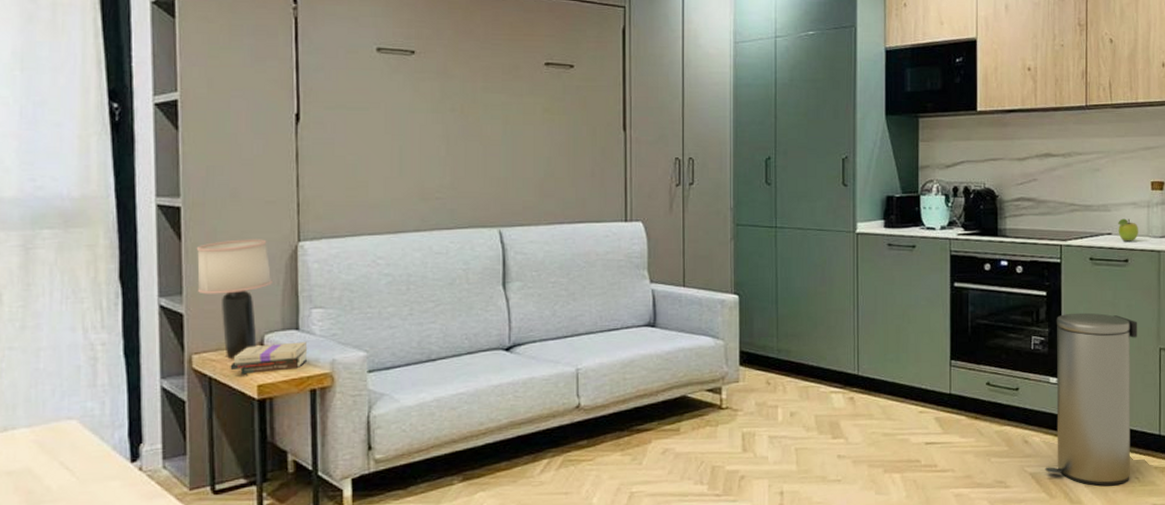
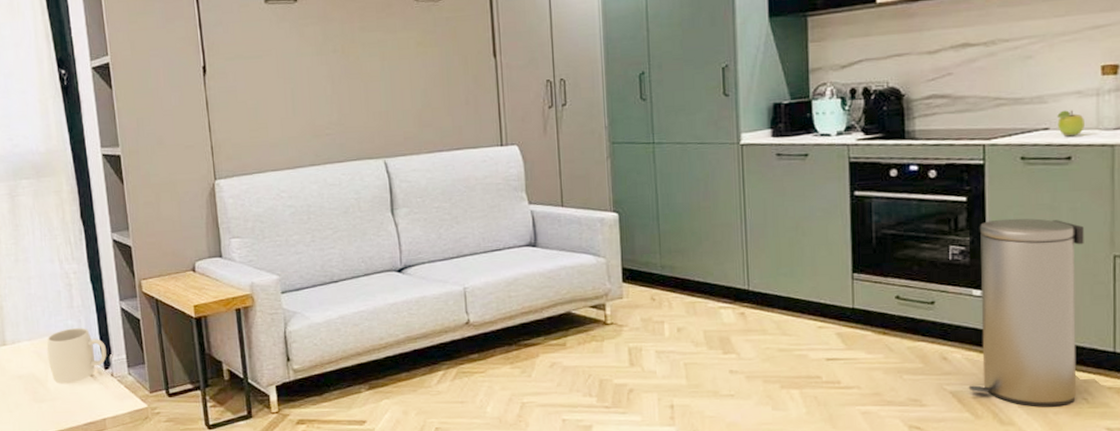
mug: none [52,411,137,481] -> present [47,328,107,384]
table lamp: present [196,239,272,360] -> none [135,179,197,284]
books: present [230,342,308,375] -> none [171,267,232,297]

